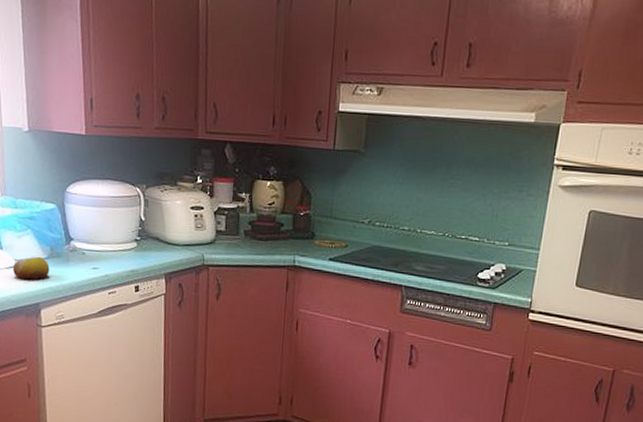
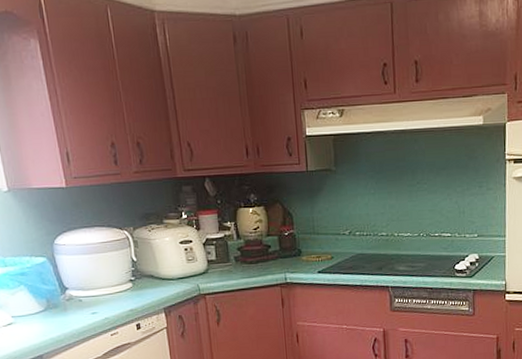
fruit: present [12,256,50,280] -> none [10,309,49,335]

